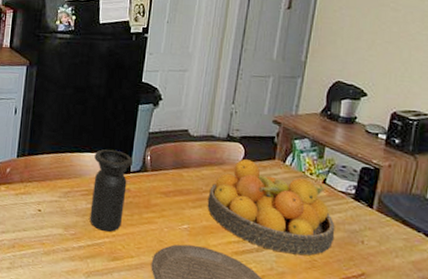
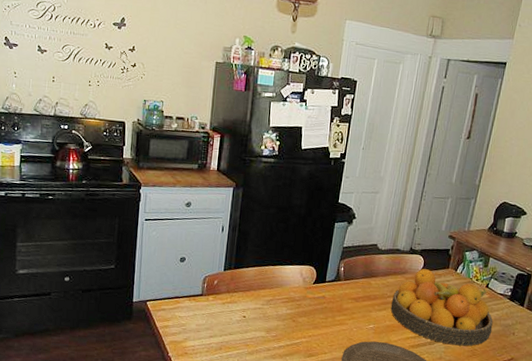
vase: present [89,149,133,232] -> none [289,262,328,333]

